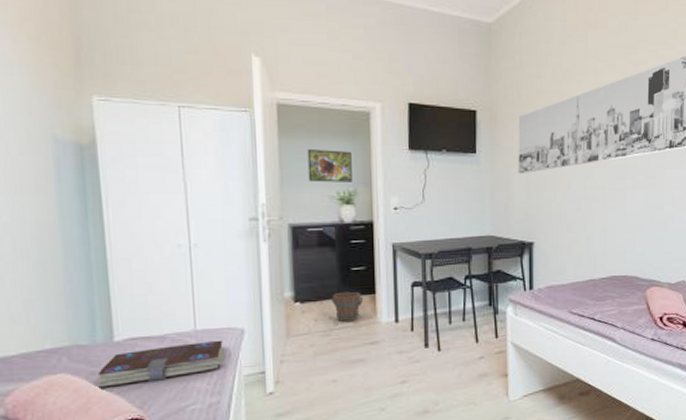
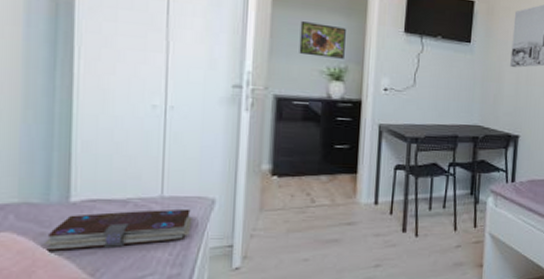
bucket: present [331,291,364,323] -> none [311,168,345,201]

